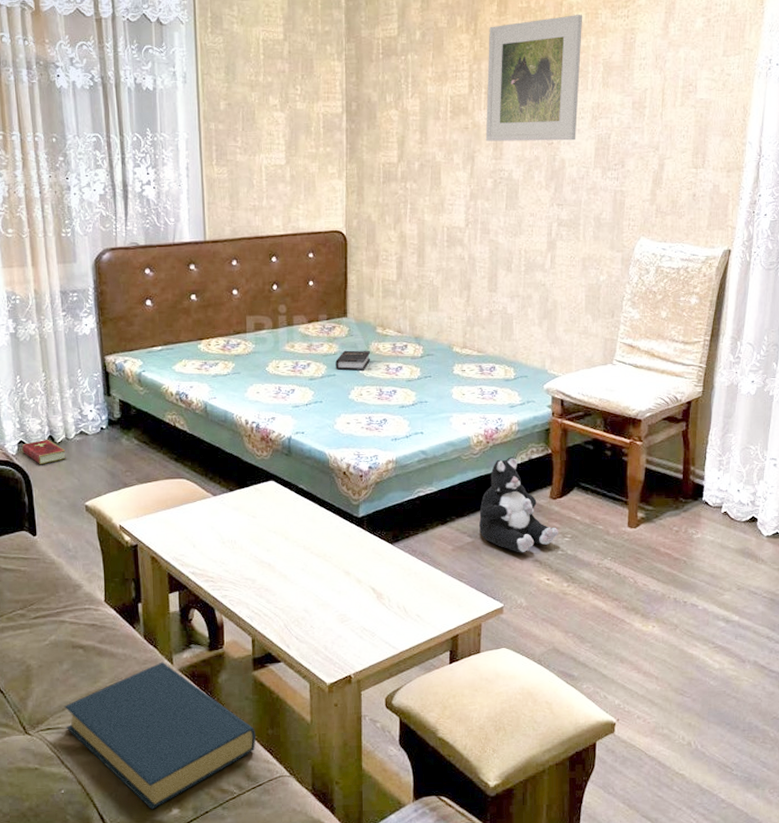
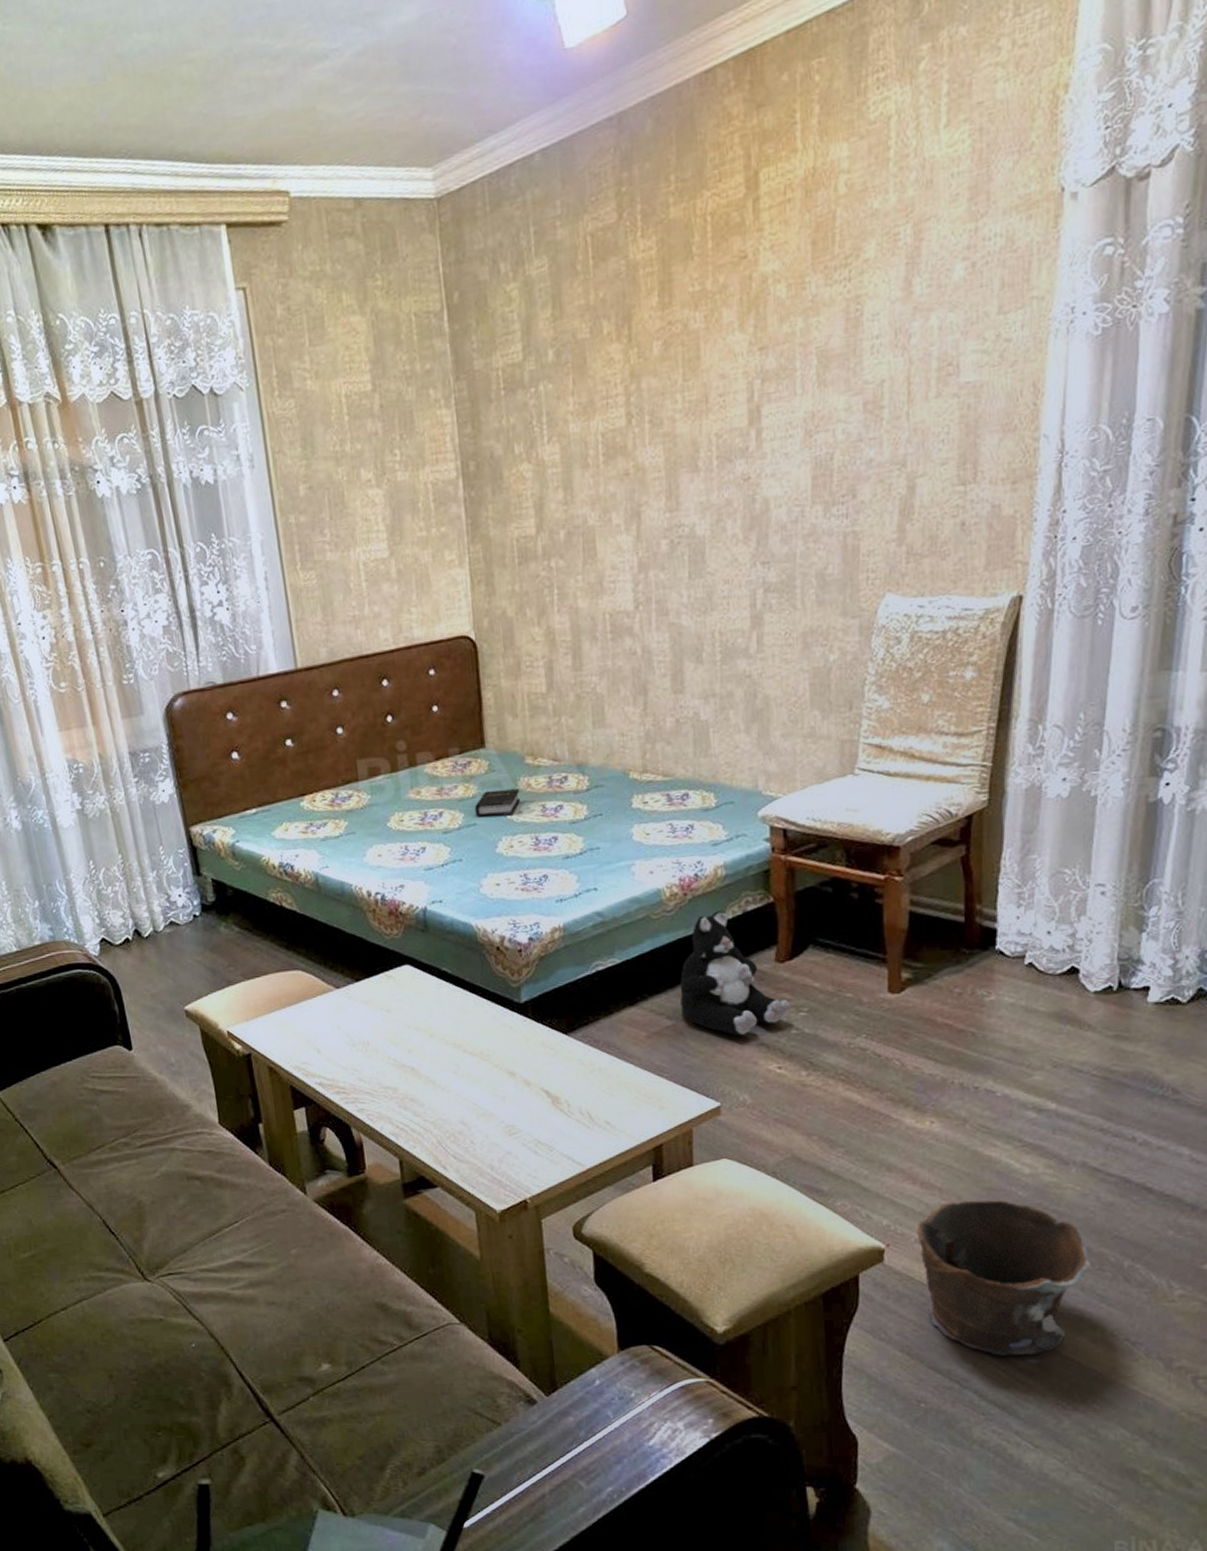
hardcover book: present [21,439,66,465] -> none [104,933,157,966]
hardback book: present [64,662,256,810] -> none [184,1192,415,1365]
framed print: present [485,15,583,142] -> none [648,288,784,489]
clay pot: none [639,687,758,808] -> present [916,1200,1092,1357]

